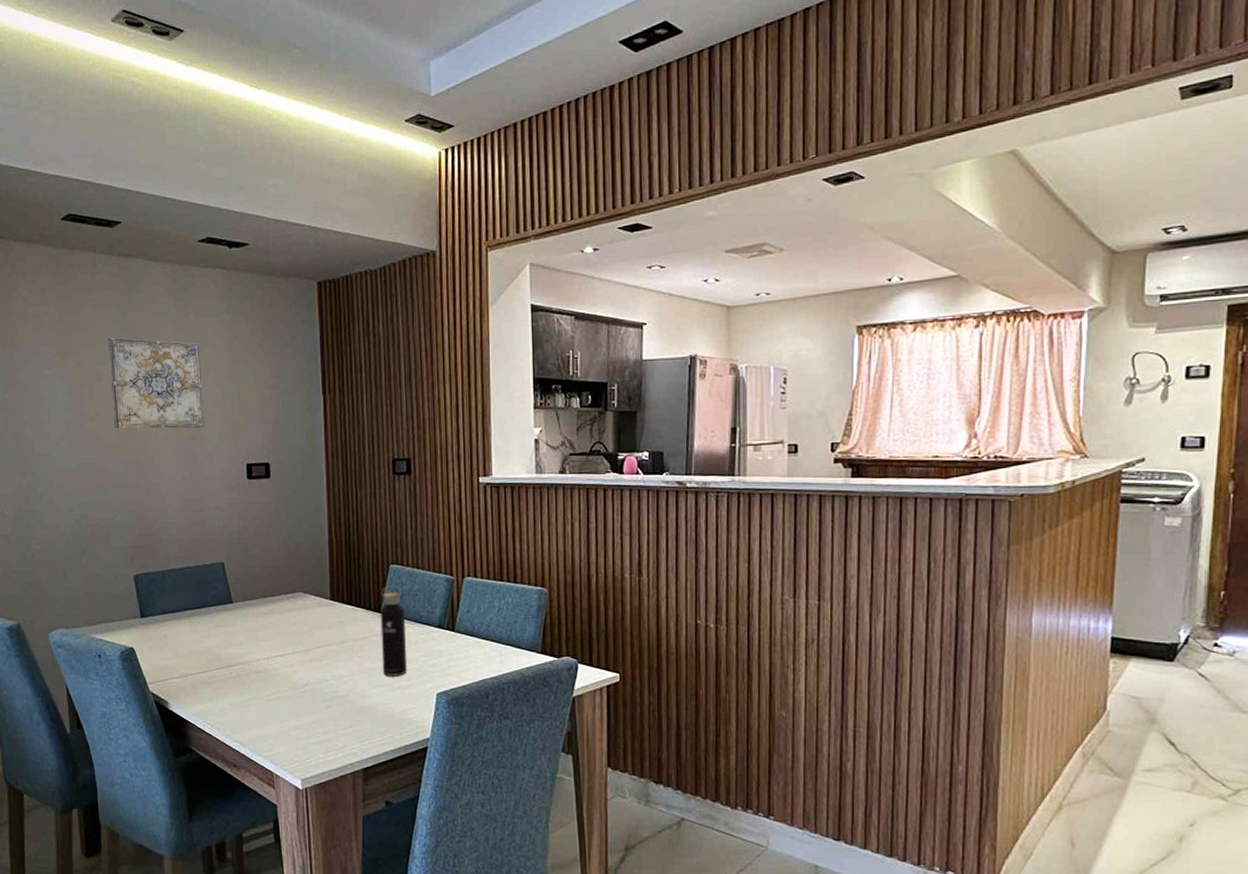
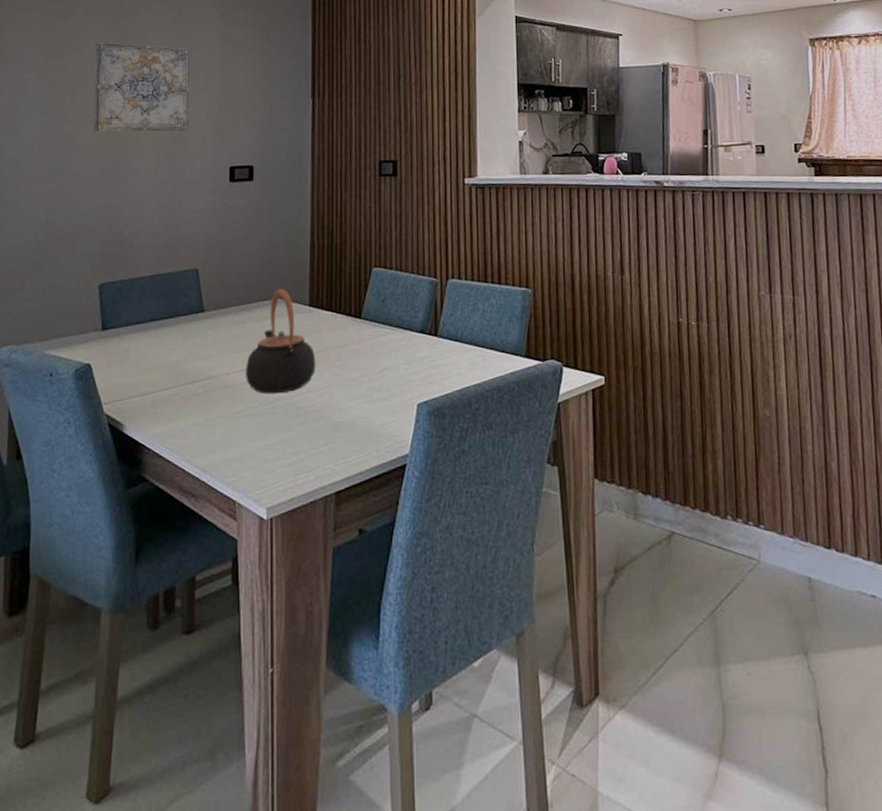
teapot: none [274,582,340,680] -> present [246,288,316,394]
water bottle: present [380,586,408,676] -> none [361,290,388,387]

